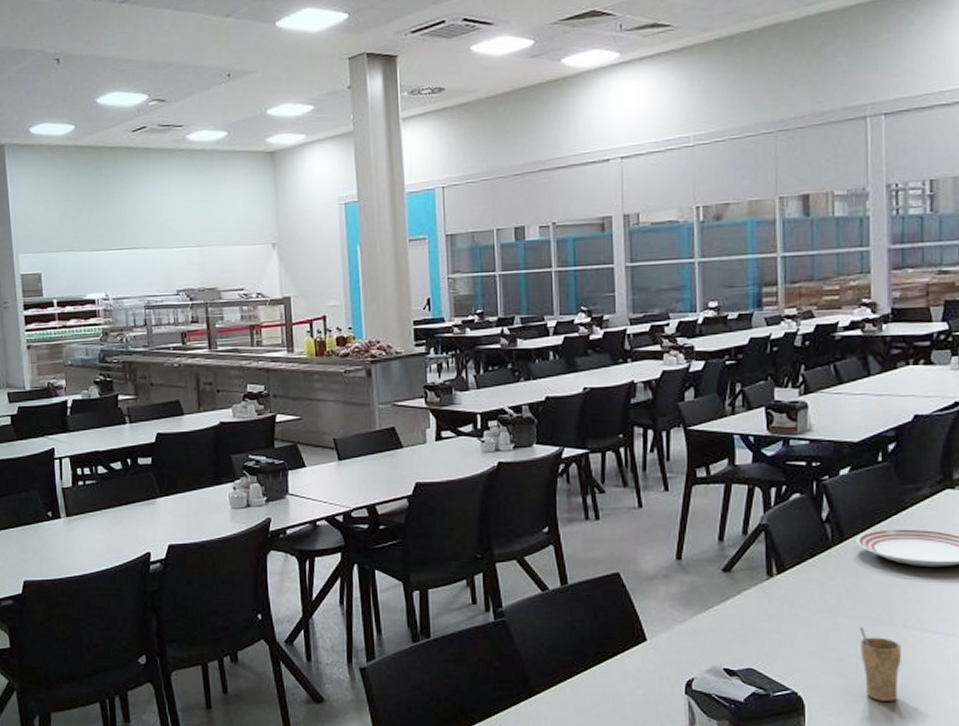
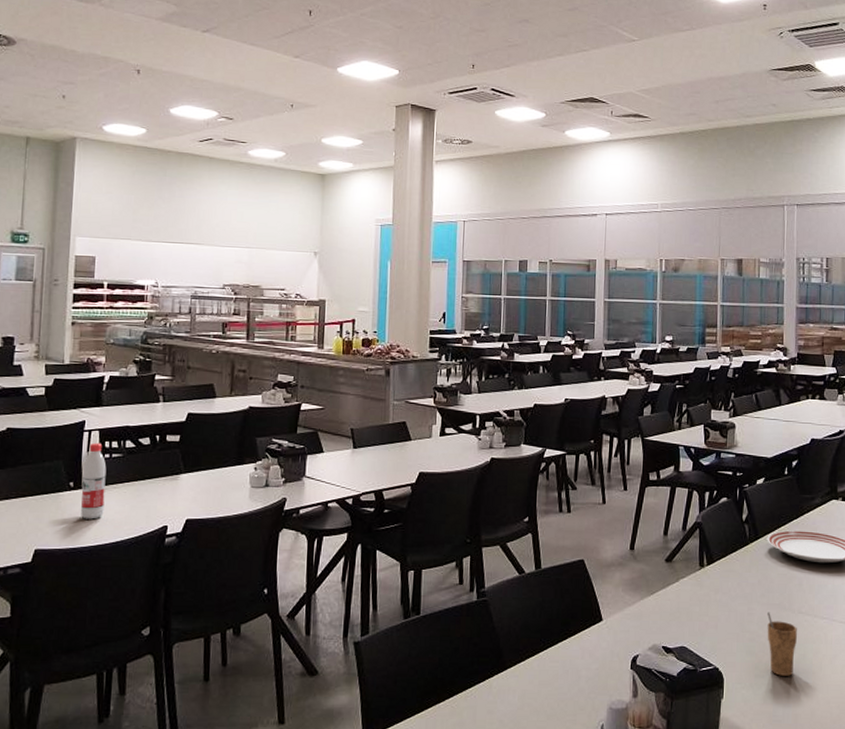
water bottle: none [58,470,85,549] -> present [80,442,107,520]

